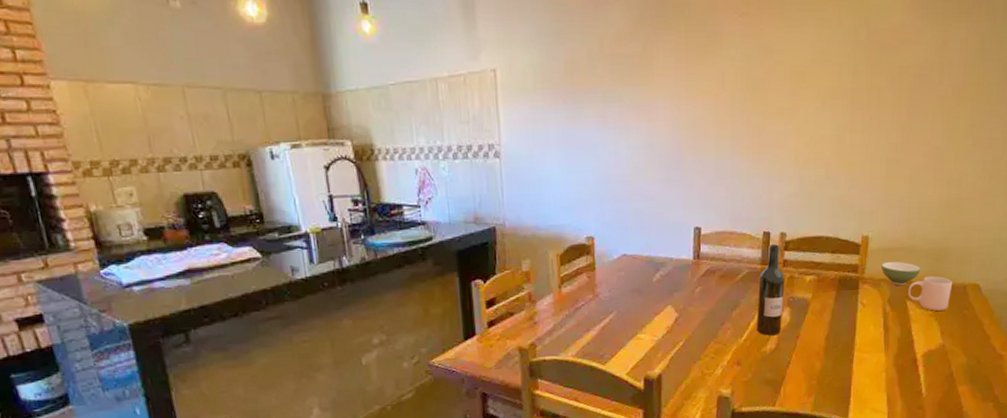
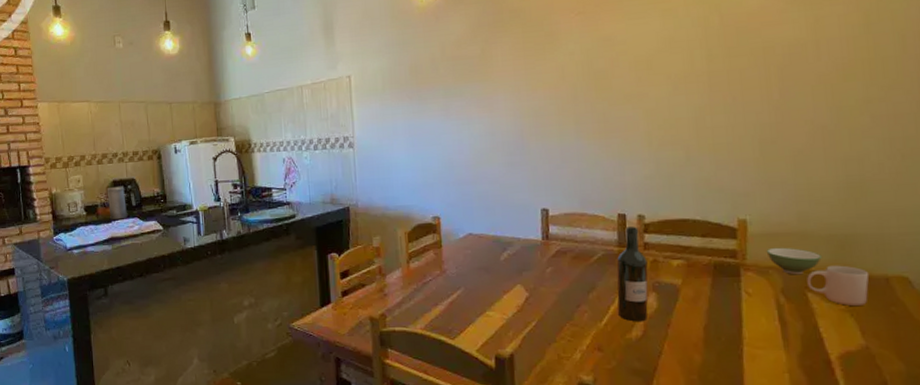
canister: none [175,201,211,246] -> present [107,186,128,220]

